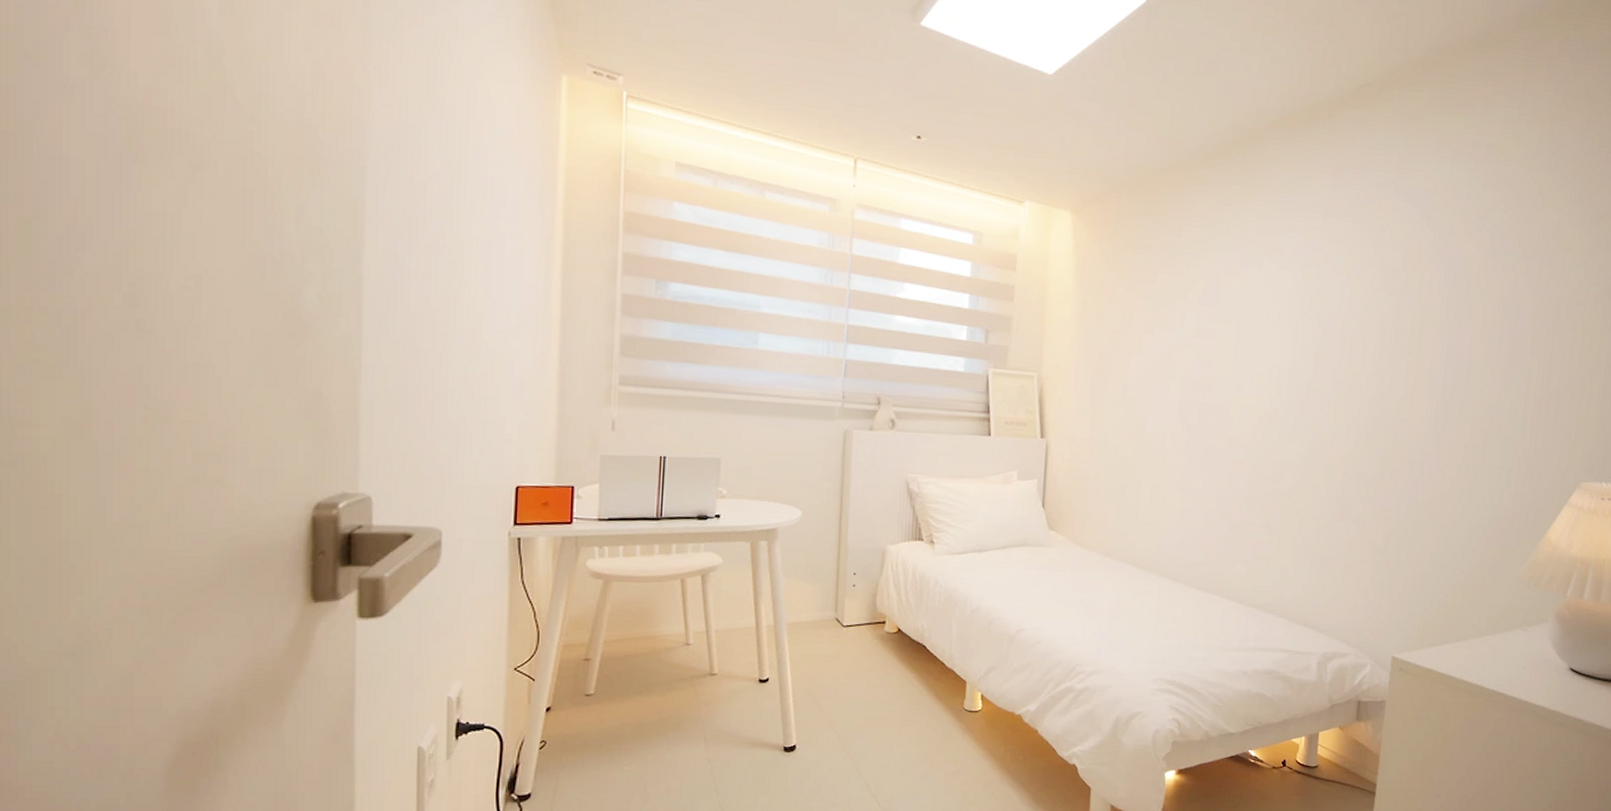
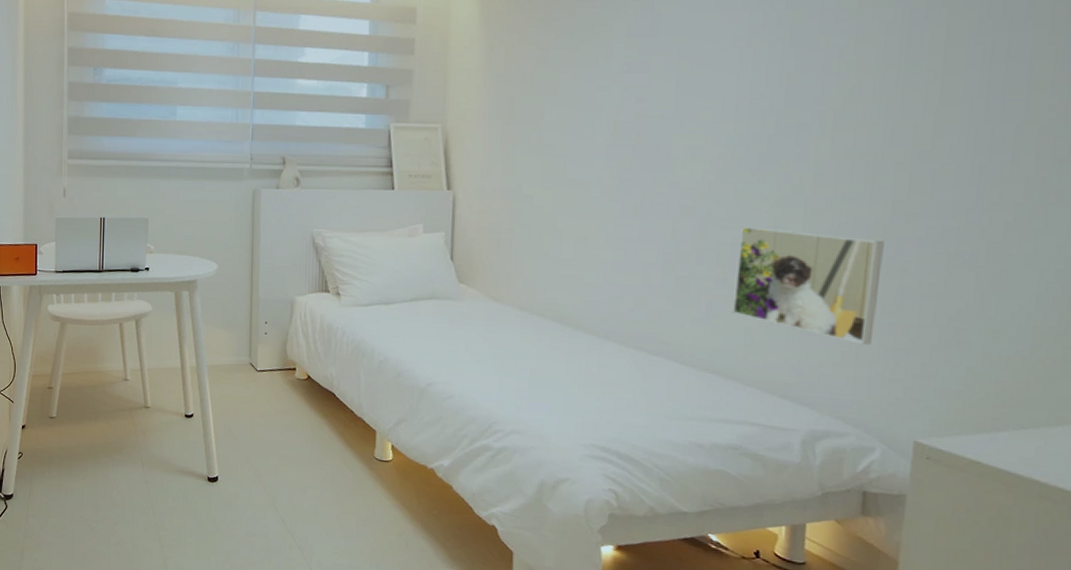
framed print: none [1272,479,1377,579] -> present [733,226,884,345]

